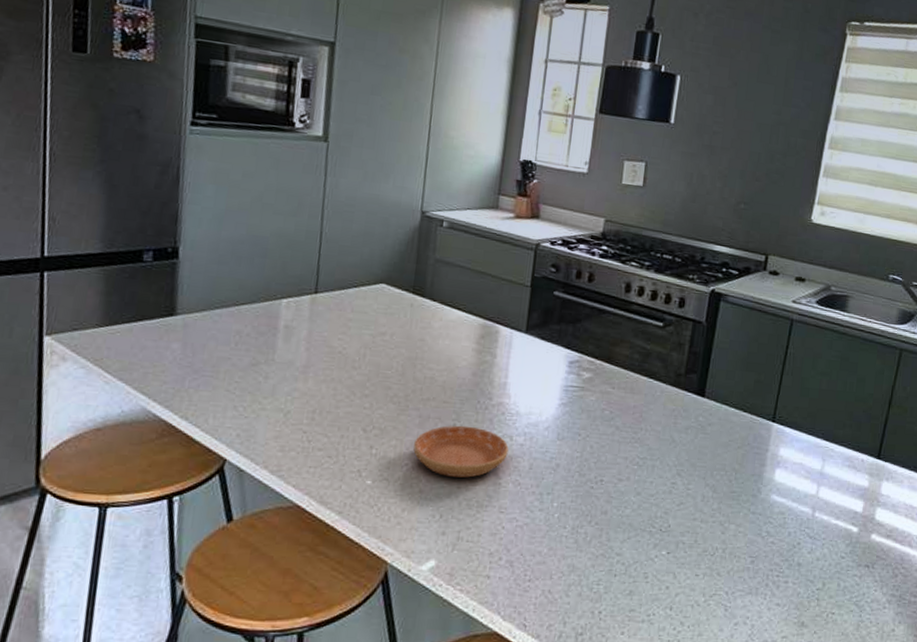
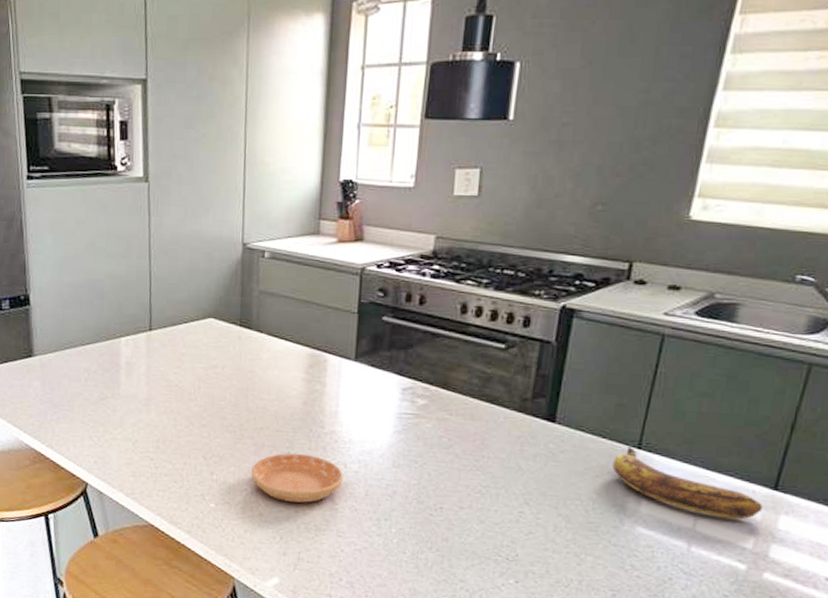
banana: none [752,418,869,486] -> present [612,444,763,520]

